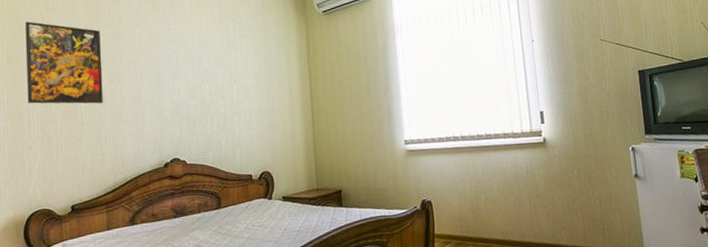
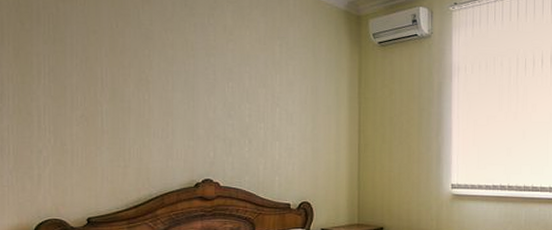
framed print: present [25,21,103,104] -> none [36,10,128,112]

